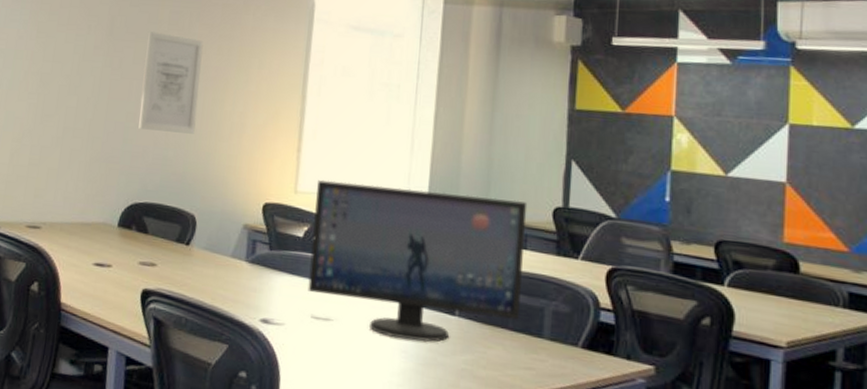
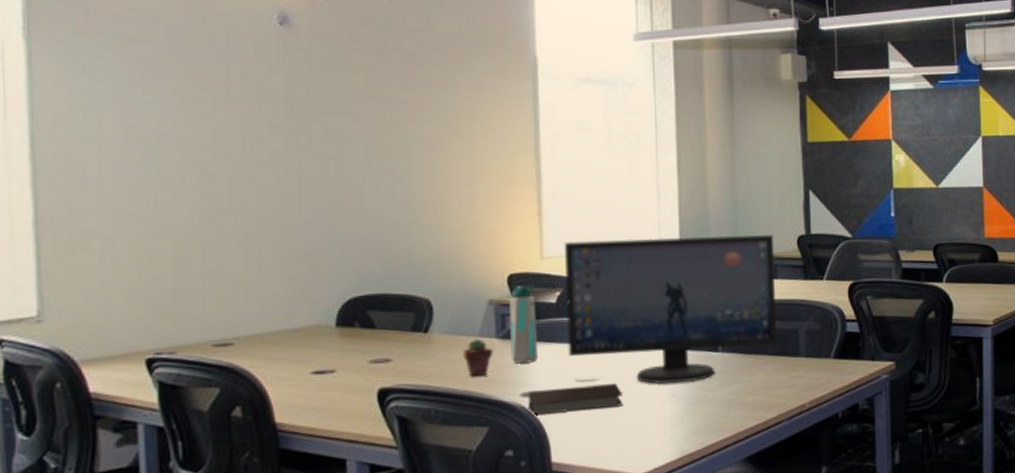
wall art: present [138,32,204,134] -> none [339,102,416,214]
potted succulent: none [215,259,242,295] -> present [463,339,493,377]
water bottle: none [256,214,287,291] -> present [509,285,538,364]
notebook: none [265,318,354,352] -> present [528,383,623,416]

